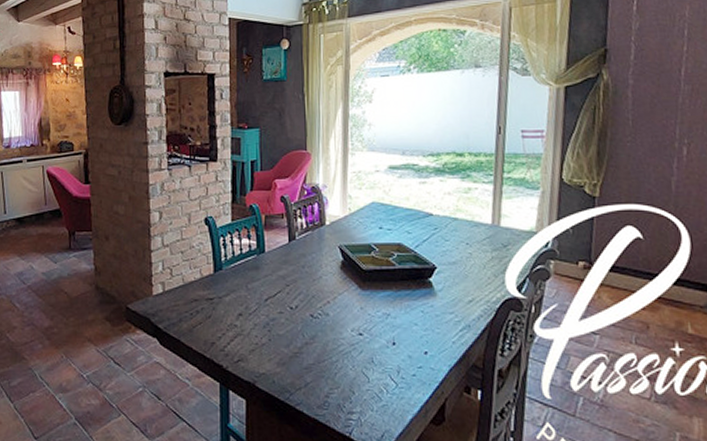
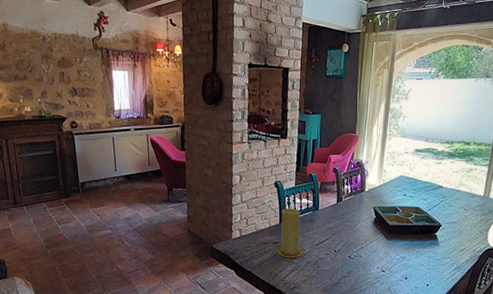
candle: none [213,251,247,319] -> present [277,208,303,258]

